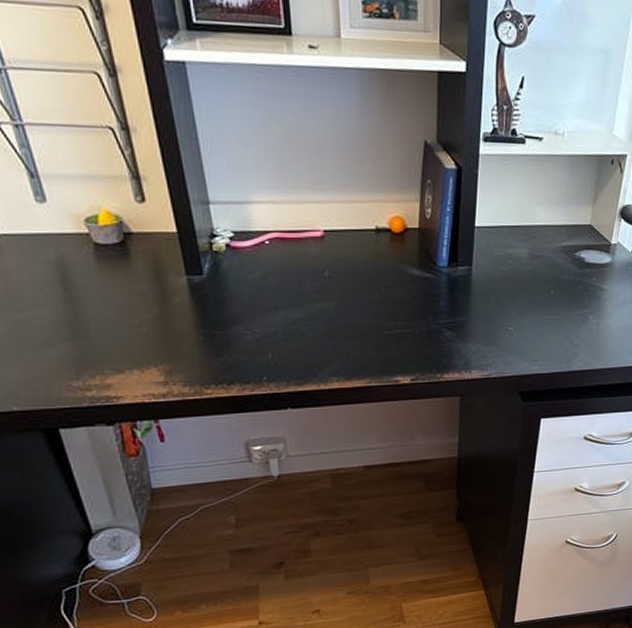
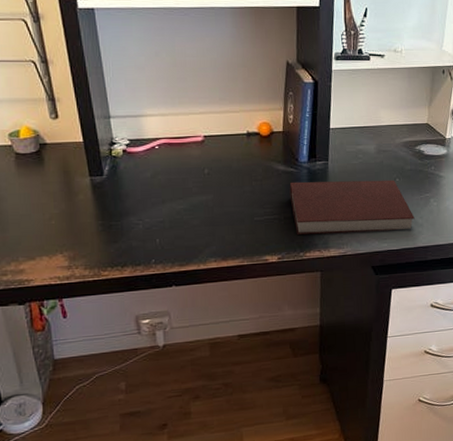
notebook: none [425,290,570,354] -> present [289,180,415,236]

